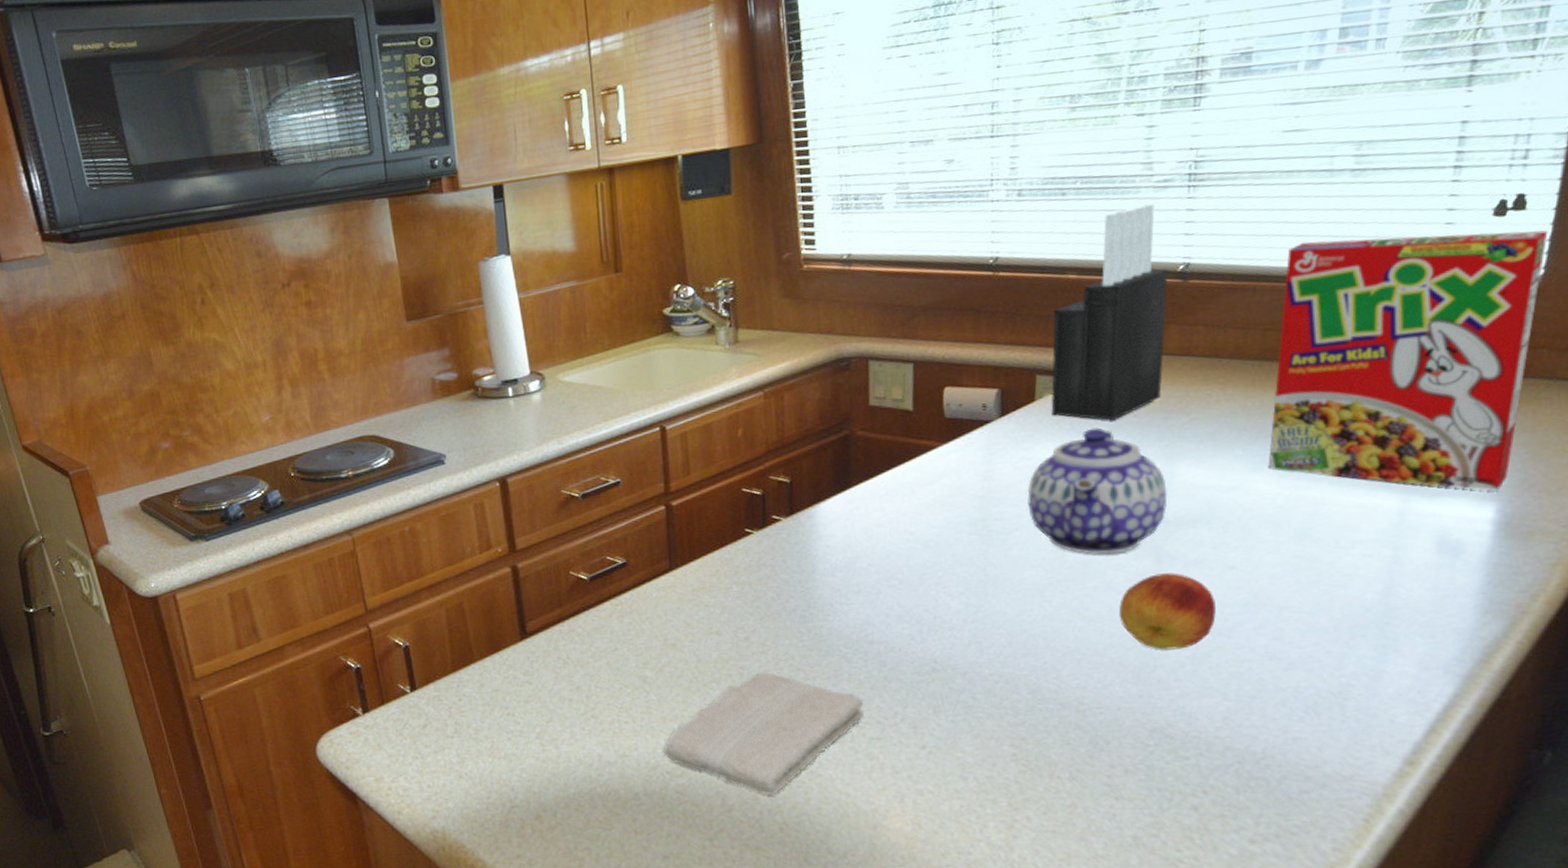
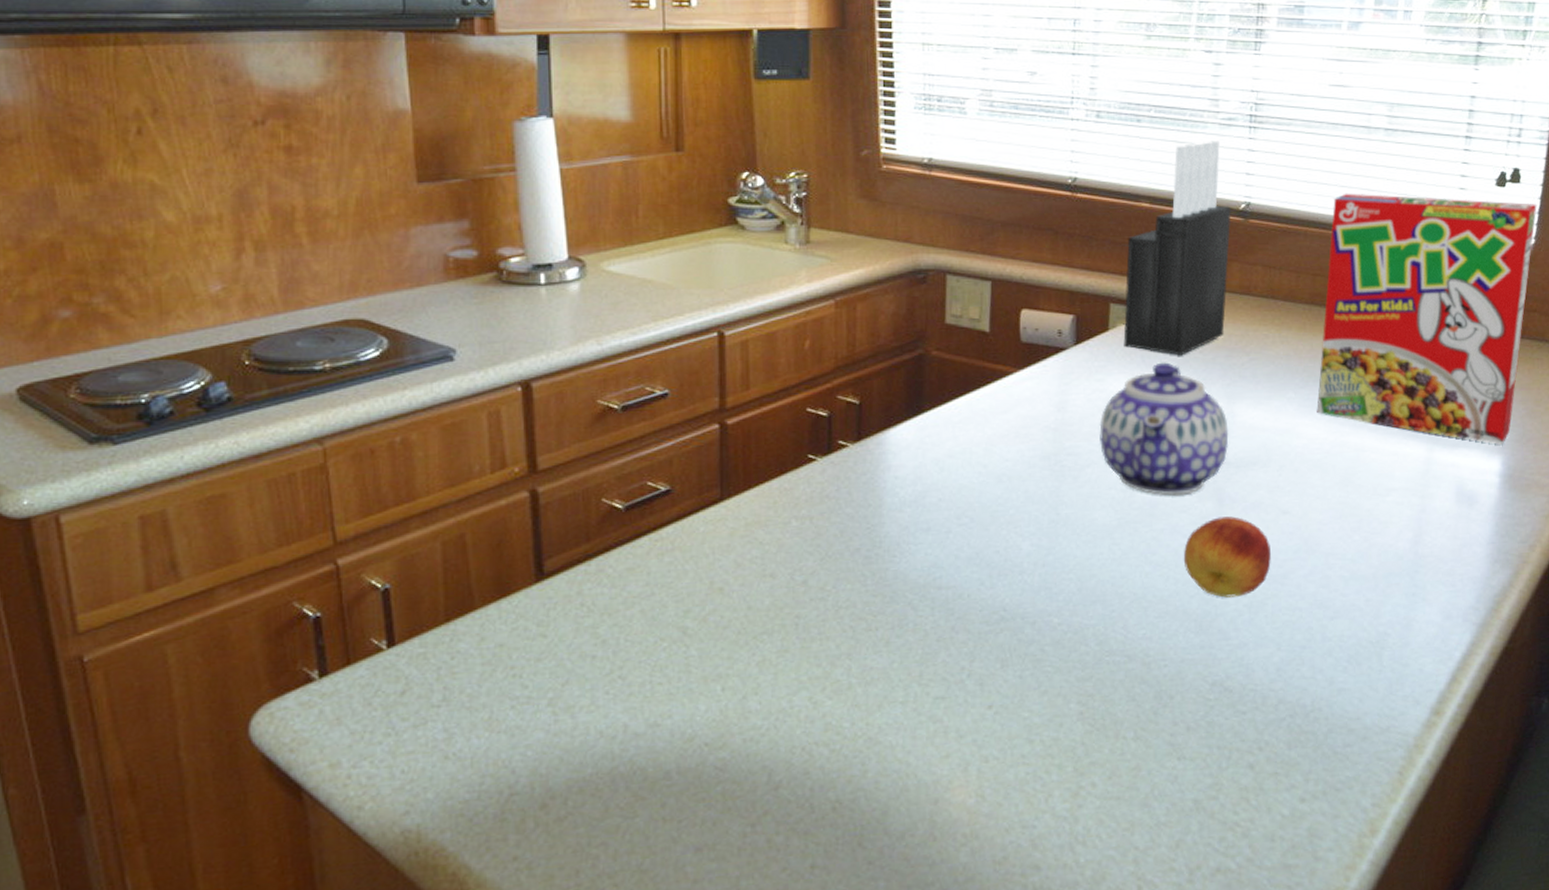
washcloth: present [663,672,864,796] -> none [702,621,929,769]

